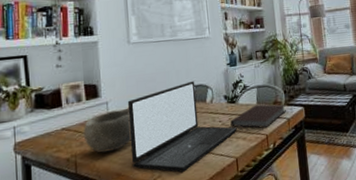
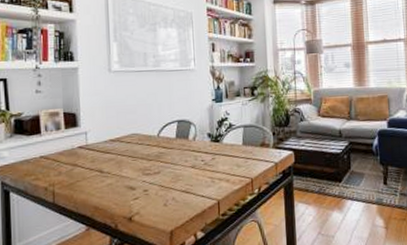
bowl: present [83,109,131,153] -> none [61,141,110,184]
laptop: present [127,81,237,173] -> none [106,116,220,211]
notebook: present [230,104,286,129] -> none [213,145,274,172]

